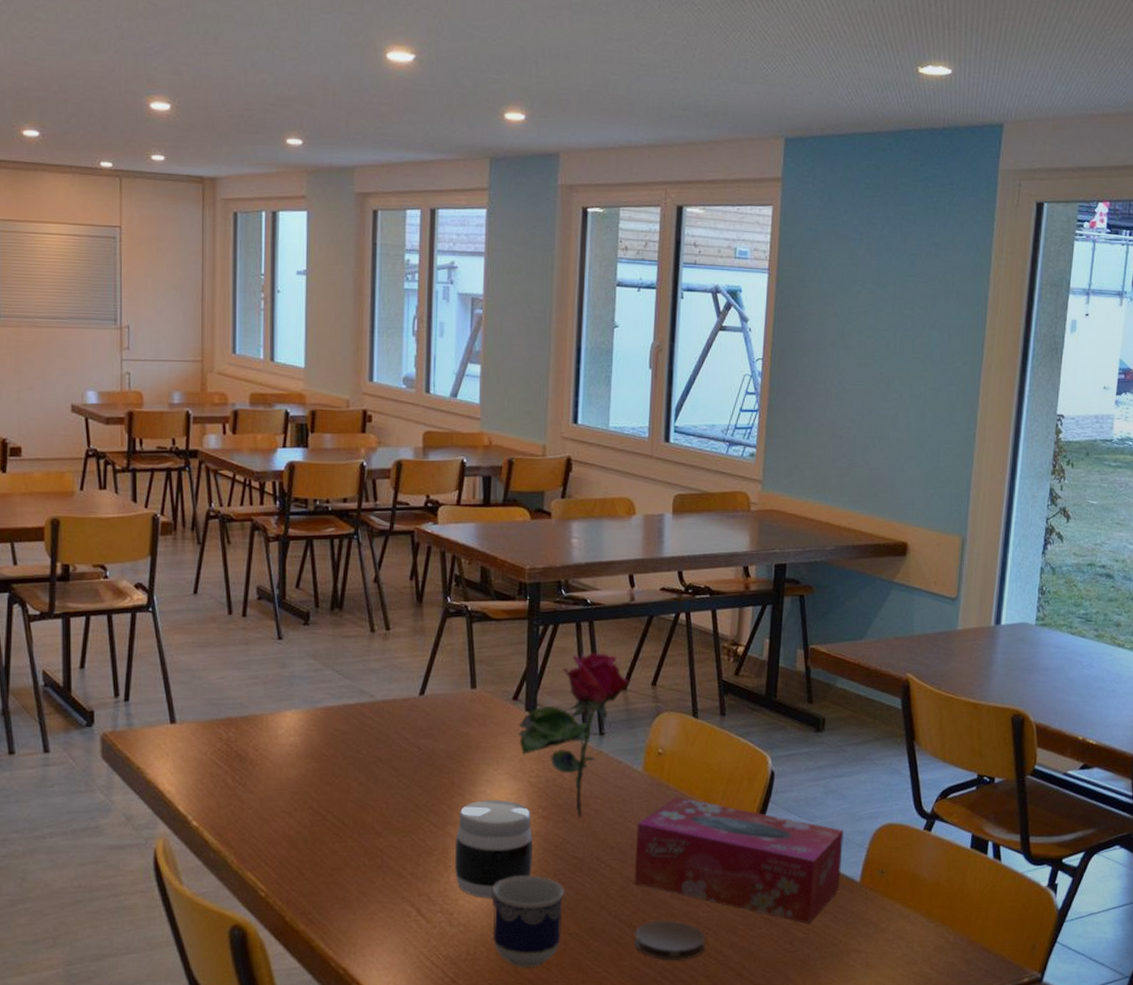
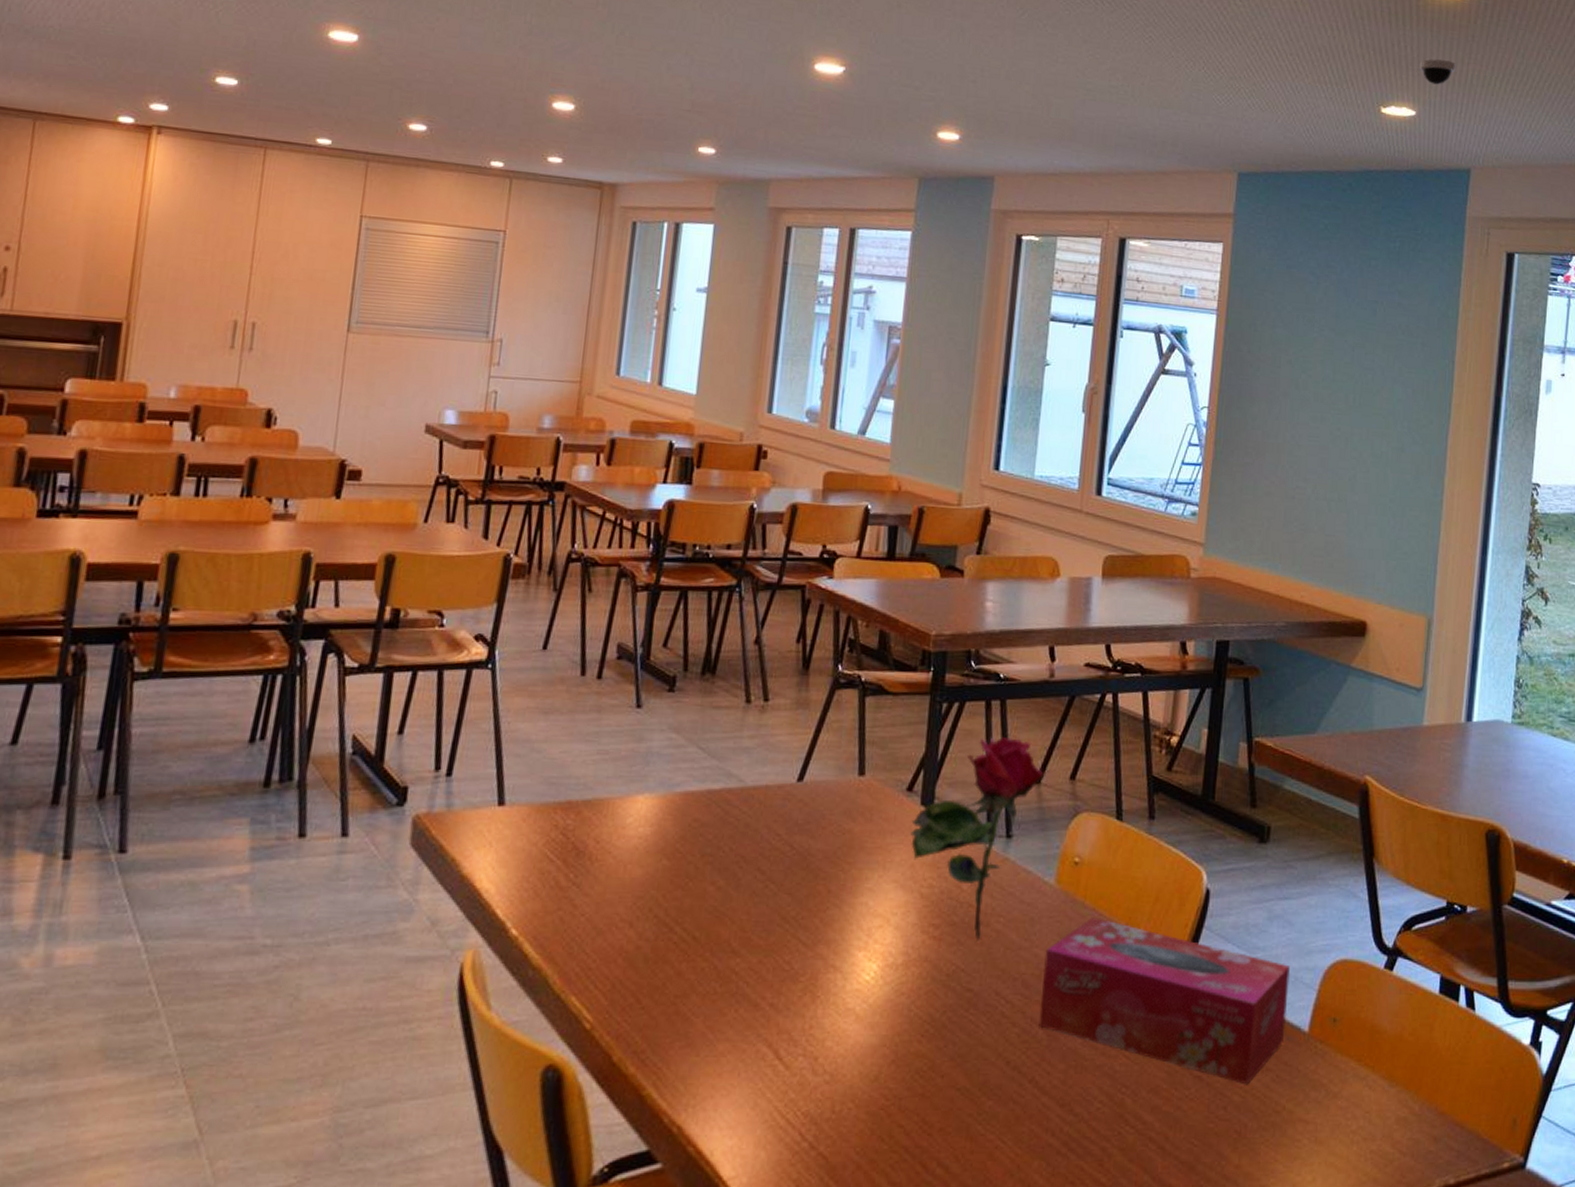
jar: present [455,799,533,899] -> none [824,912,921,1040]
cup: present [492,875,564,968] -> none [864,1011,955,1133]
coaster: present [634,920,706,961] -> none [1036,1074,1123,1127]
dome security camera: none [955,17,991,42] -> present [1419,59,1456,85]

